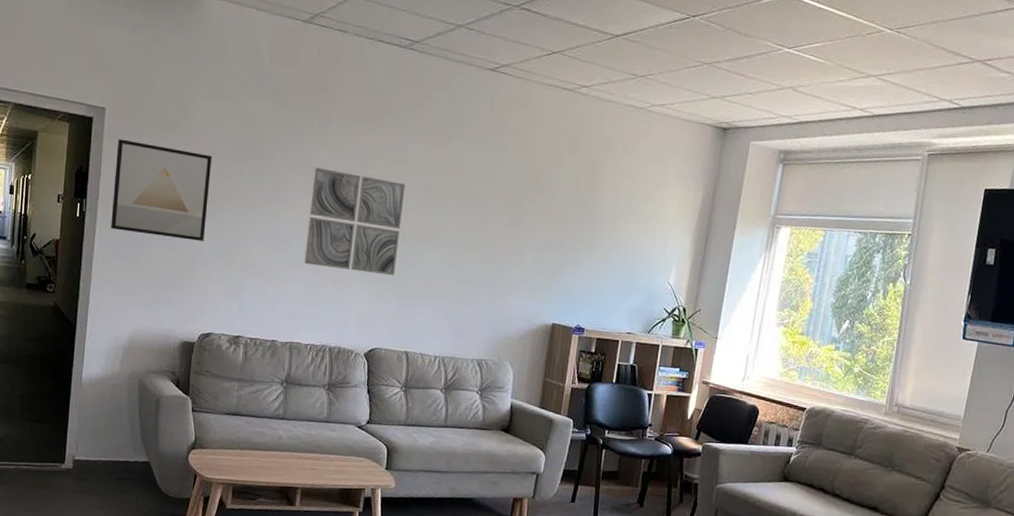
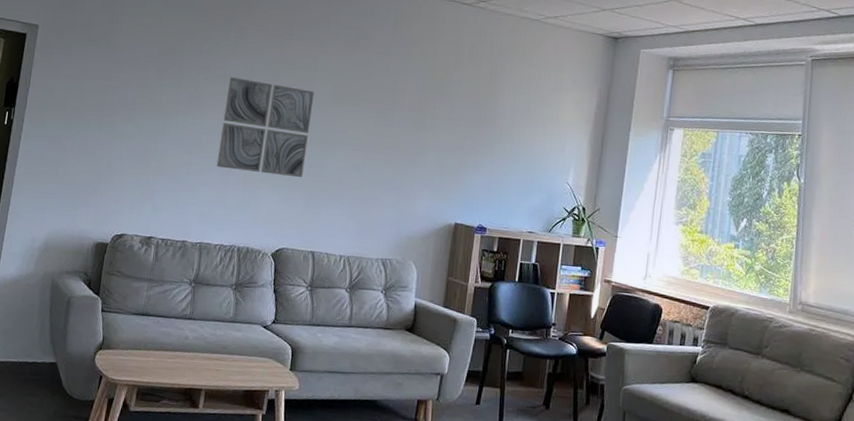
wall art: present [111,139,212,241] -> none [36,53,135,146]

